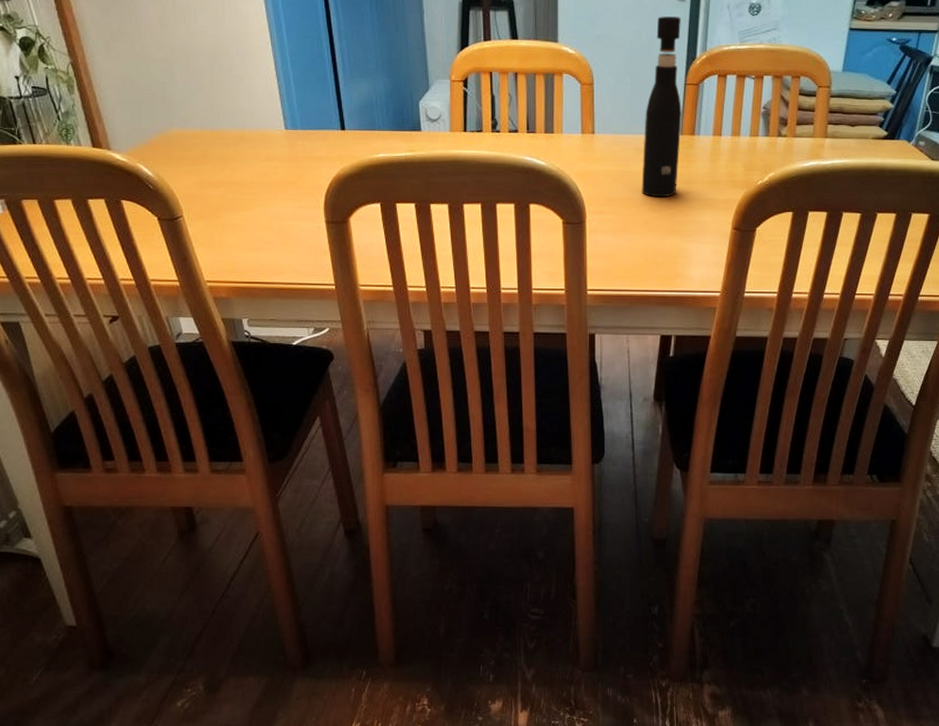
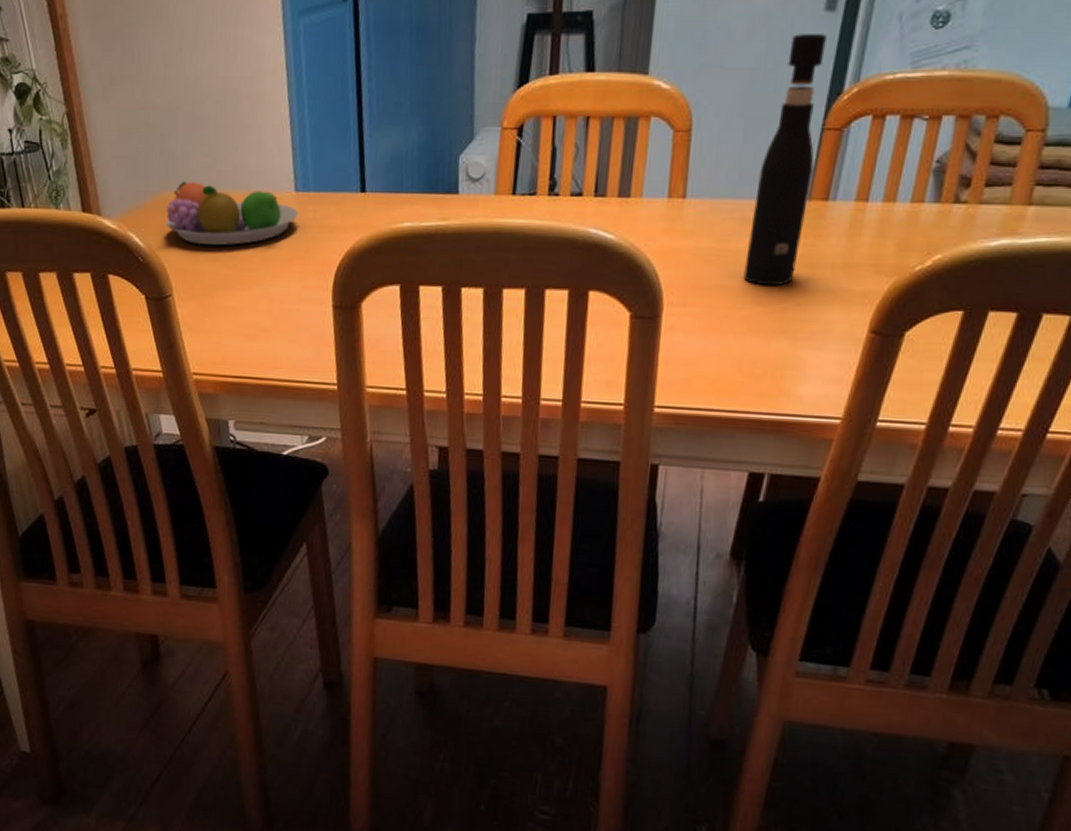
fruit bowl: none [171,121,290,174] -> present [165,182,299,245]

